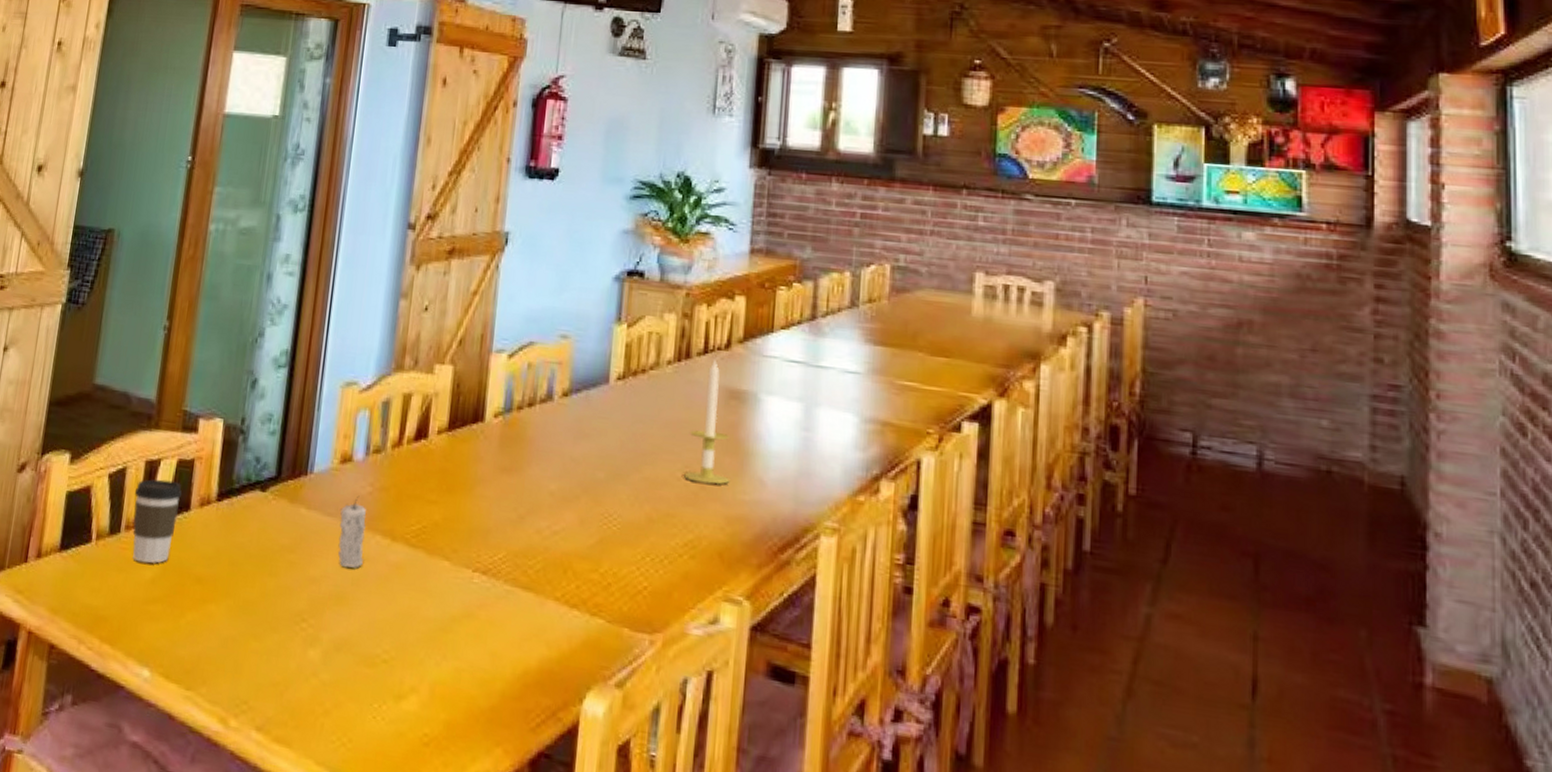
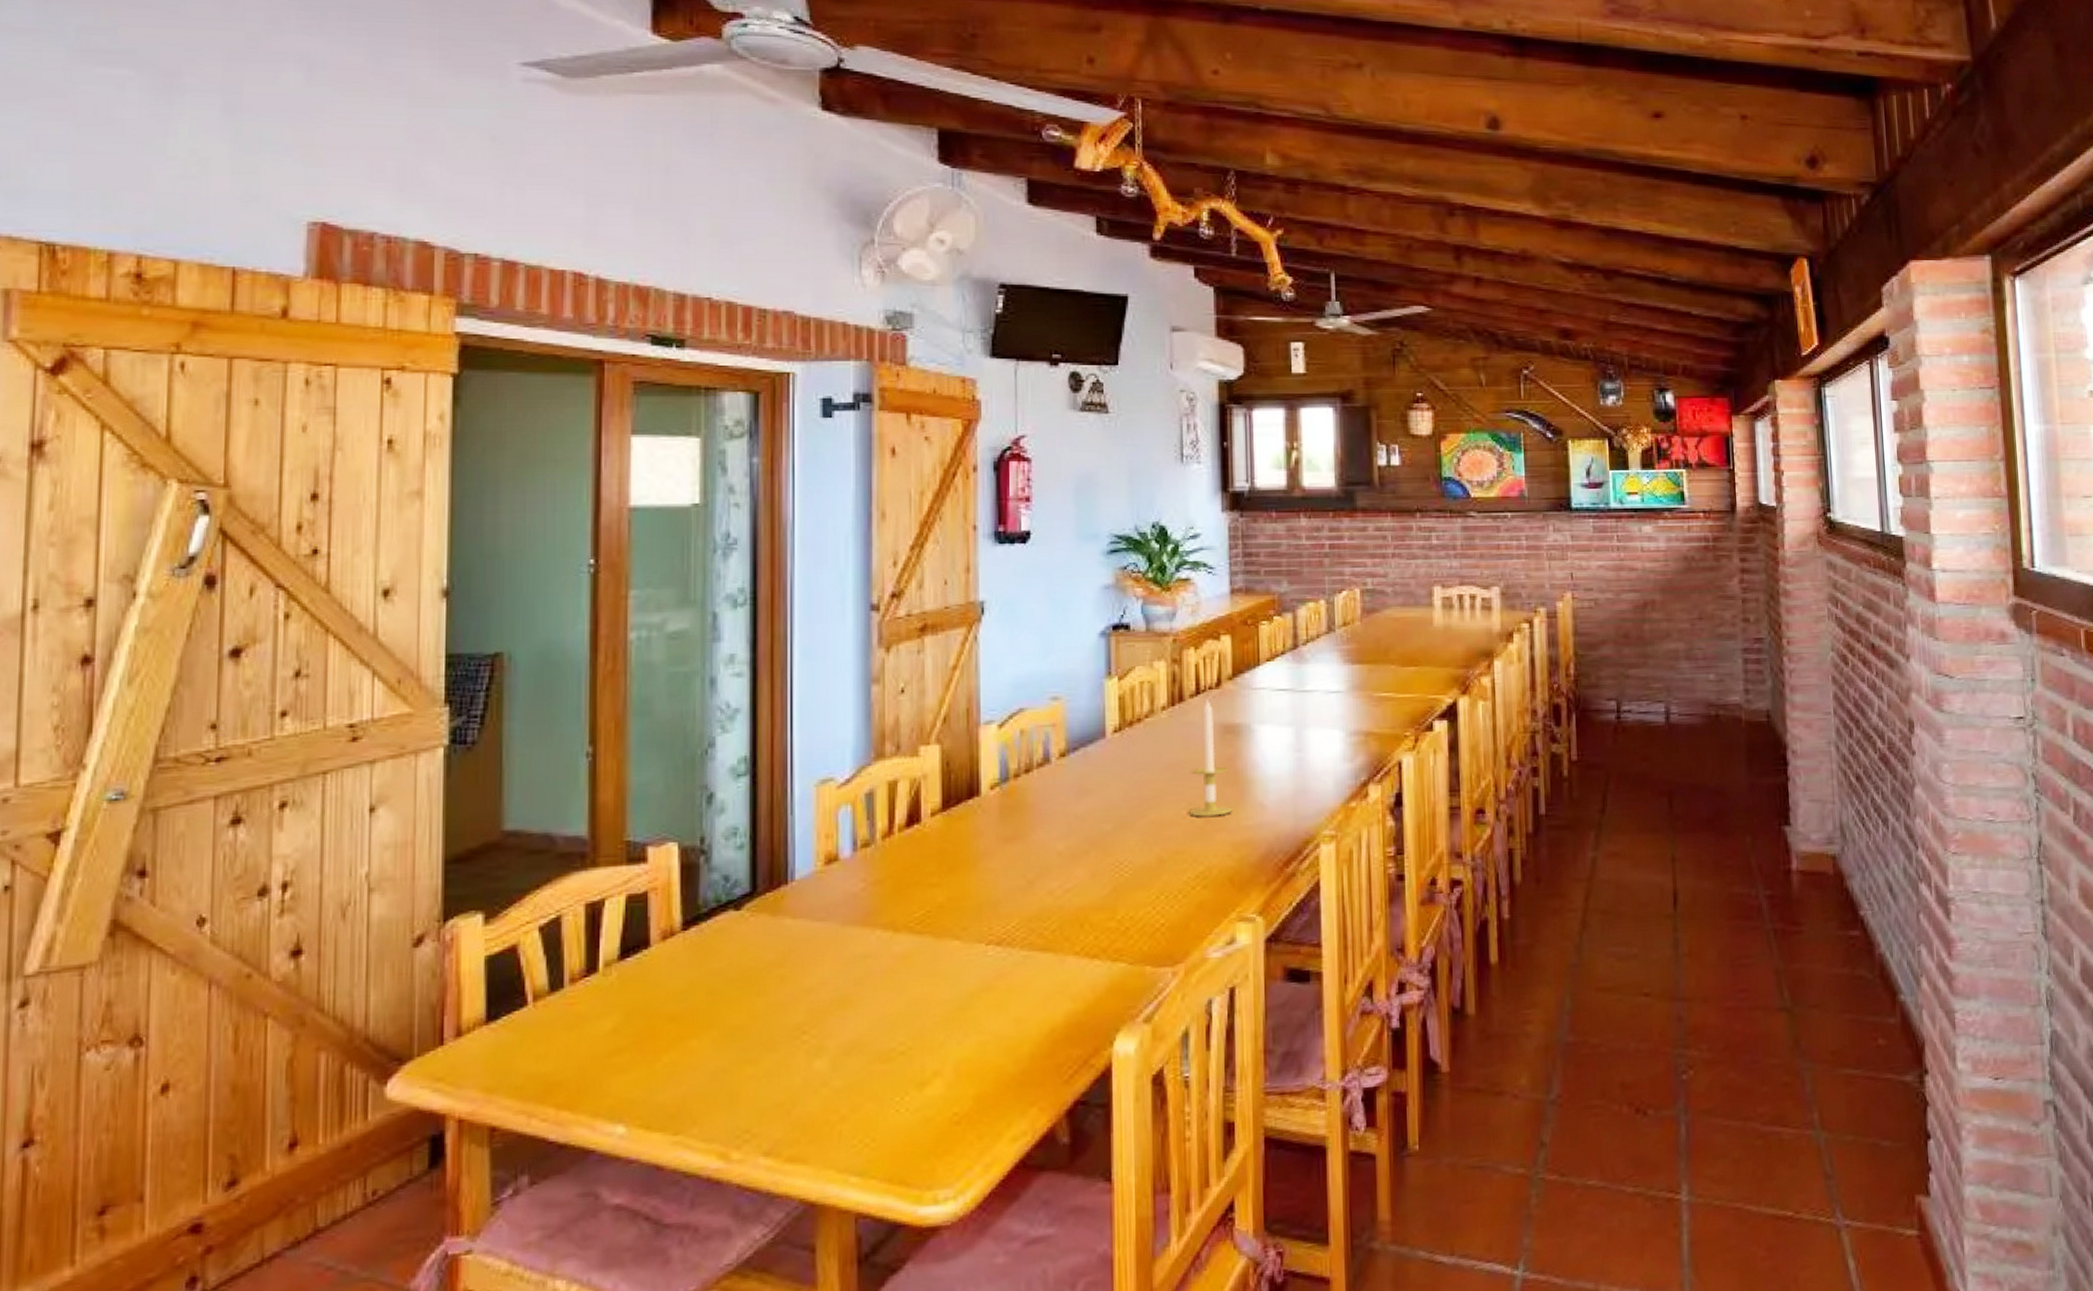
coffee cup: present [133,478,182,563] -> none [576,919,636,1015]
candle: present [338,495,366,568] -> none [832,894,864,969]

